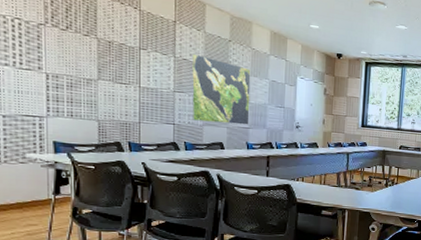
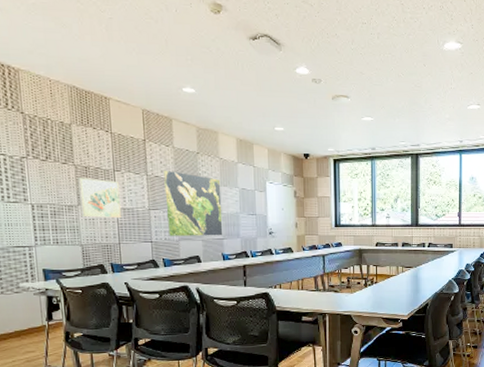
wall art: none [100,51,145,98] -> present [78,177,122,219]

